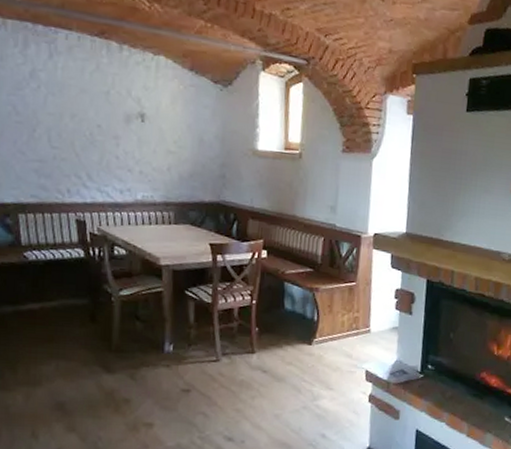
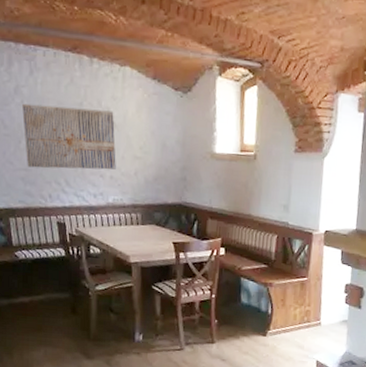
wall art: none [38,88,147,165] -> present [22,103,116,170]

